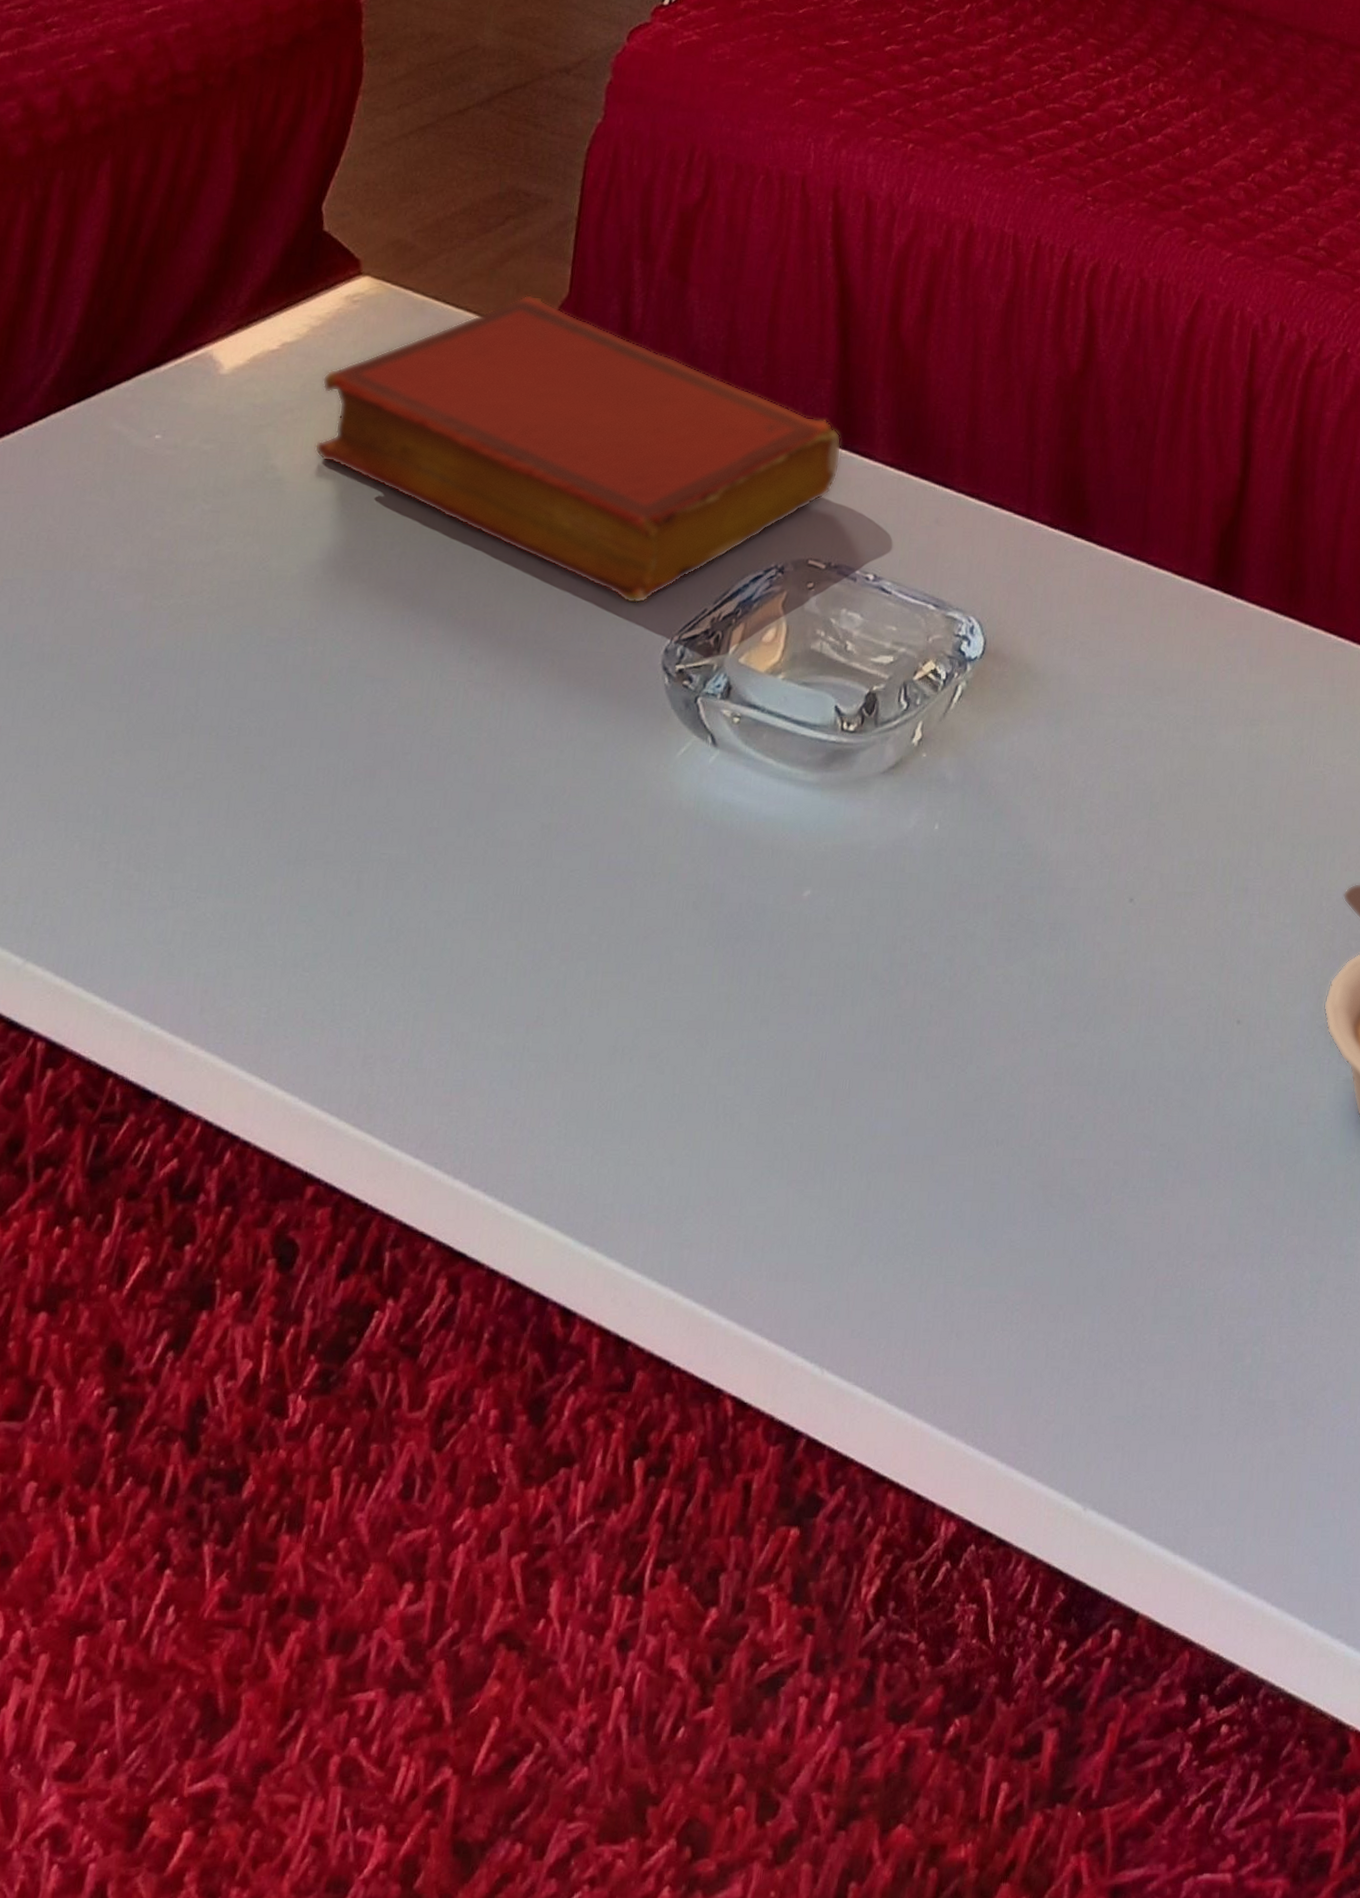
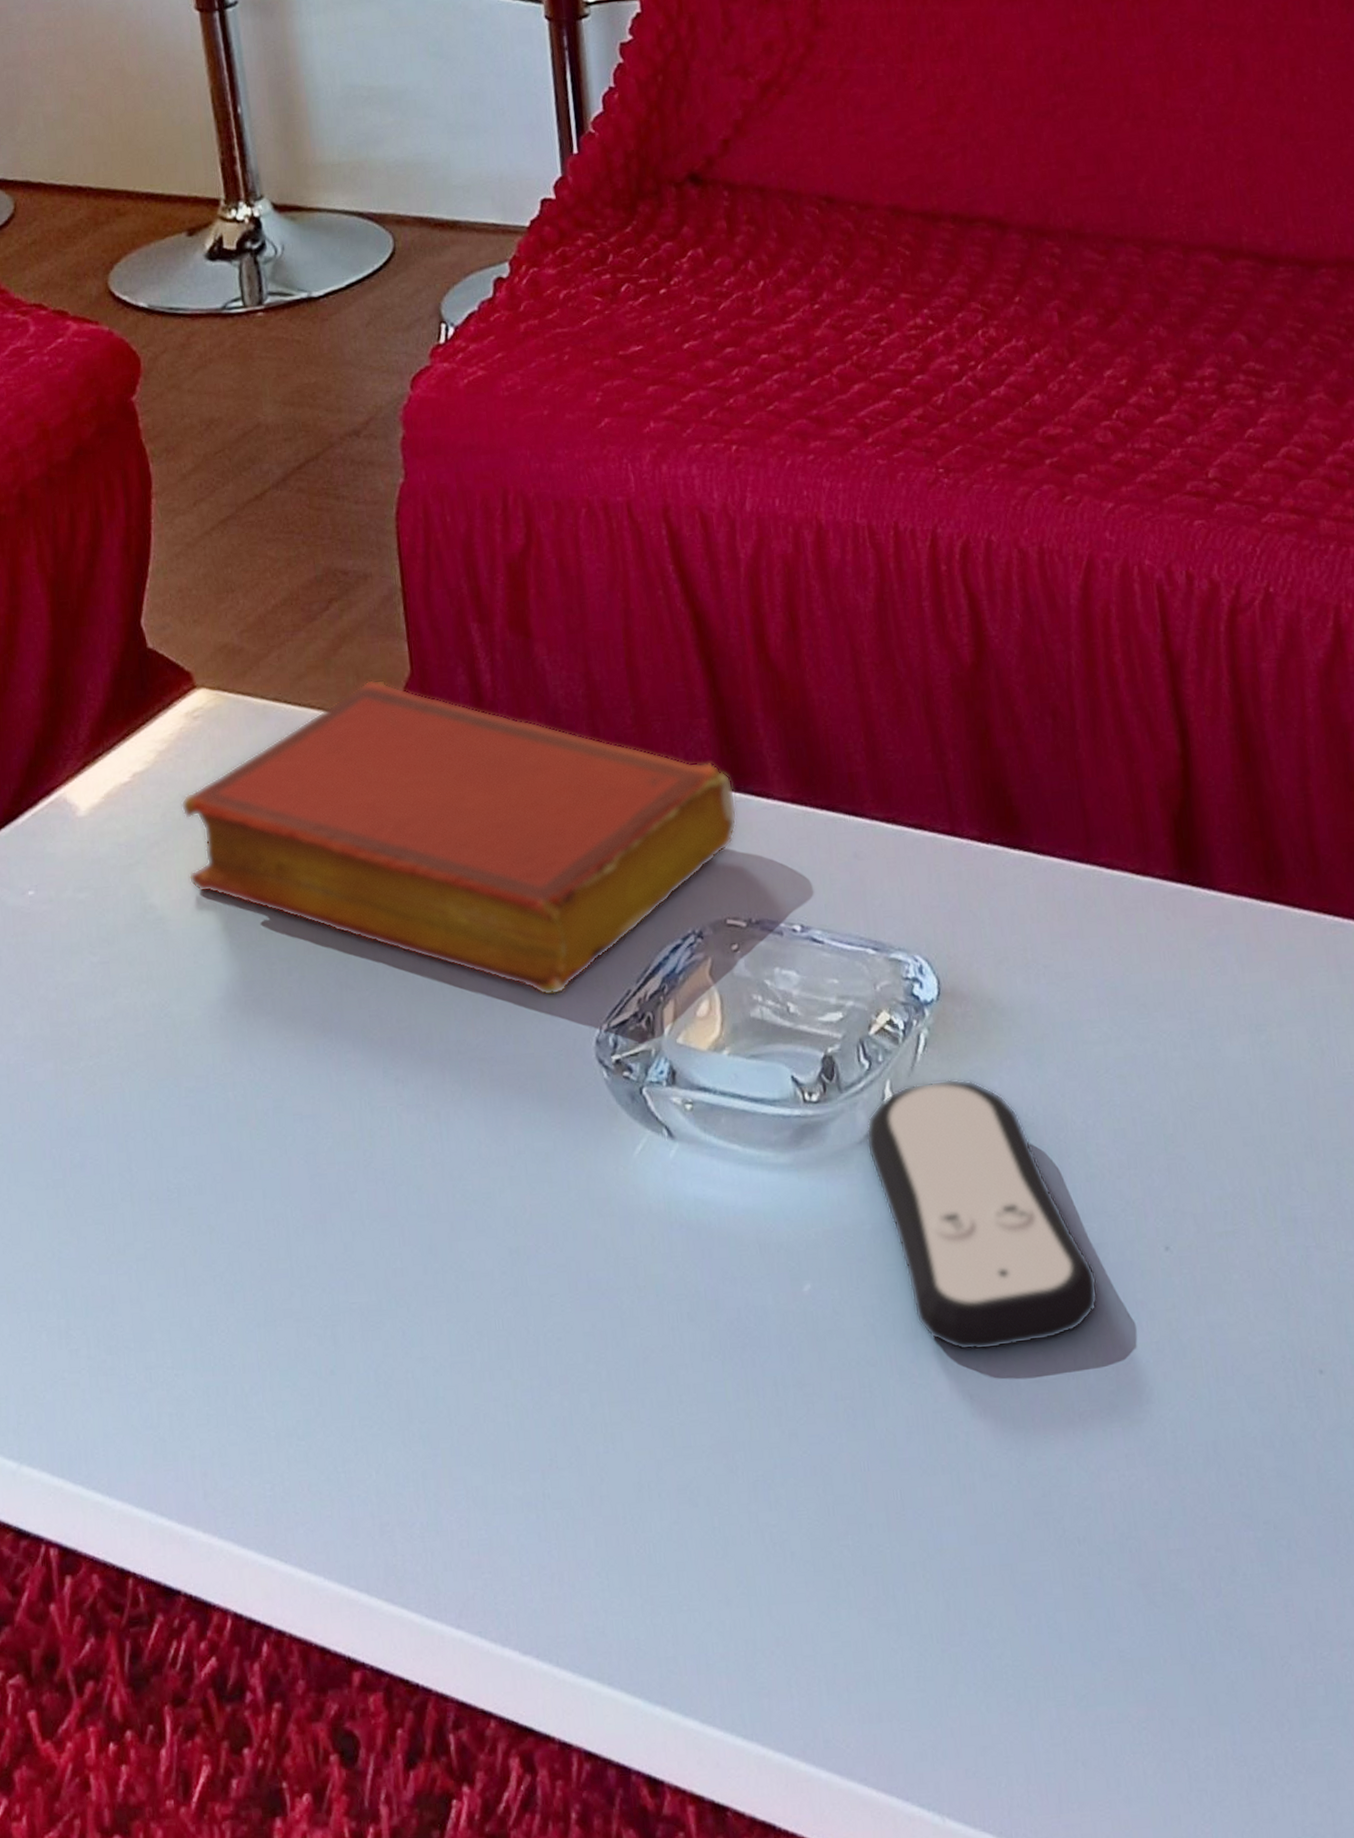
remote control: none [888,728,1065,968] -> present [866,1079,1098,1351]

